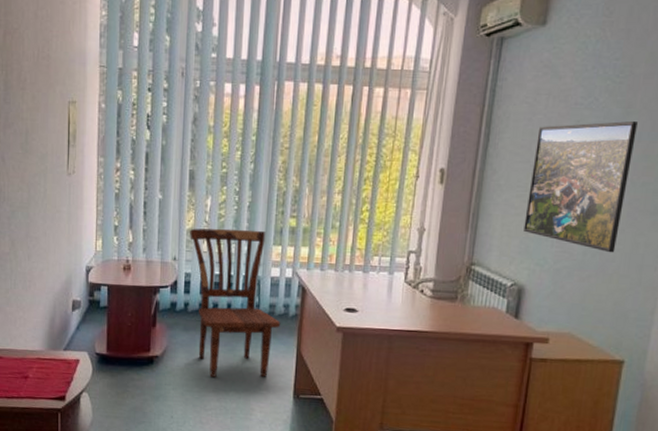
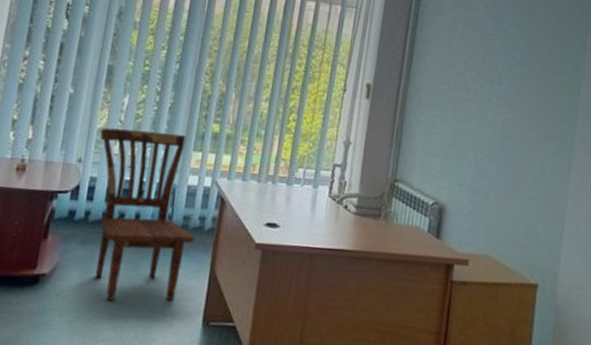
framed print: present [523,121,638,253] -> none [444,51,540,176]

